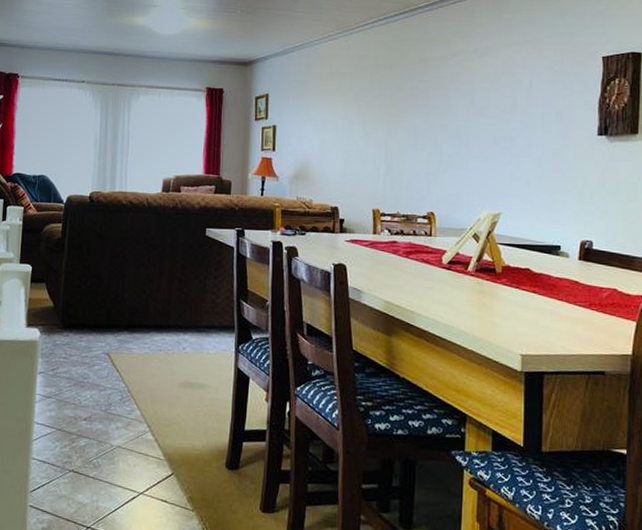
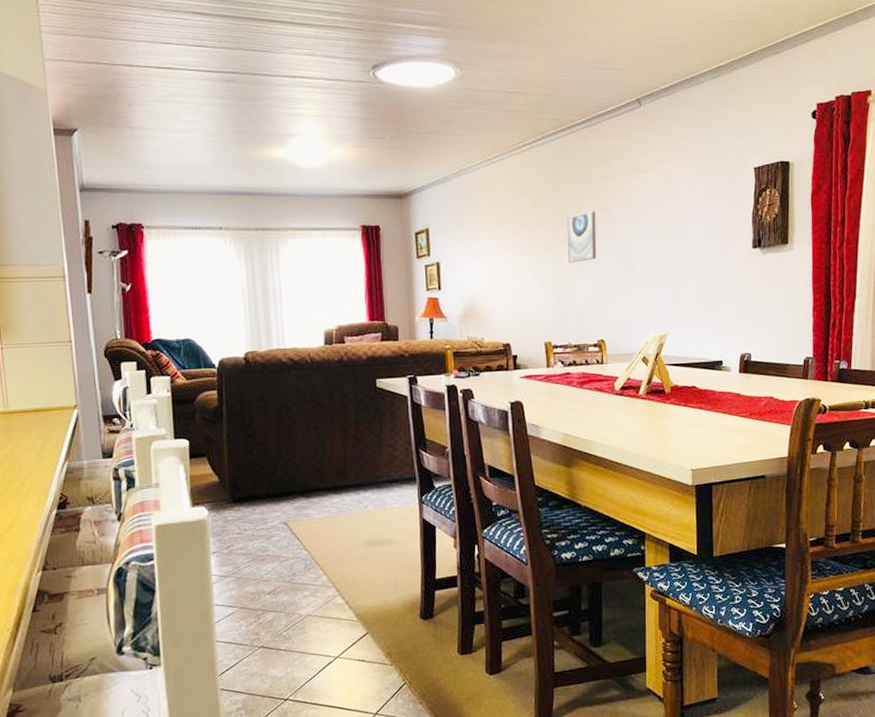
wall art: none [402,89,433,136] -> present [567,211,597,263]

